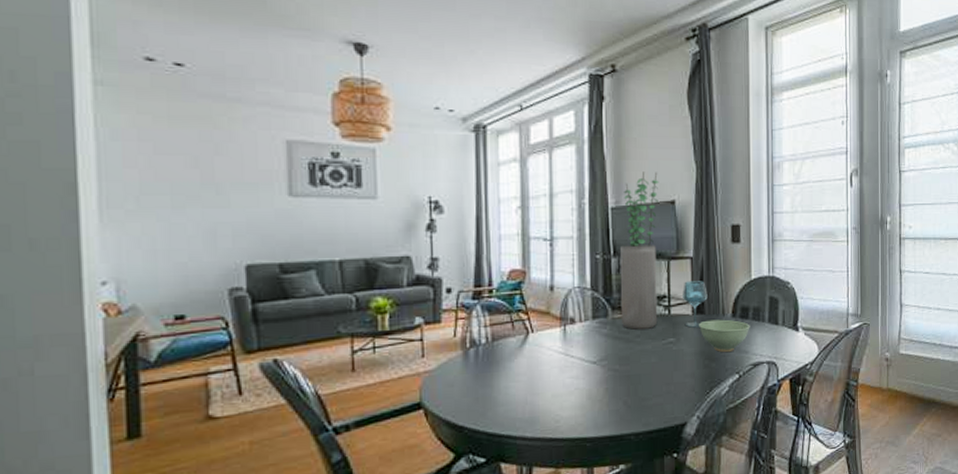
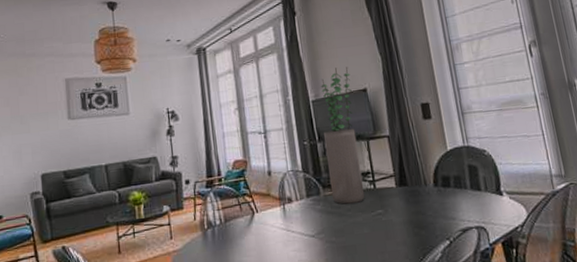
wine glass: present [681,281,708,328] -> none [384,156,408,199]
bowl: present [699,319,750,353] -> none [404,189,454,221]

